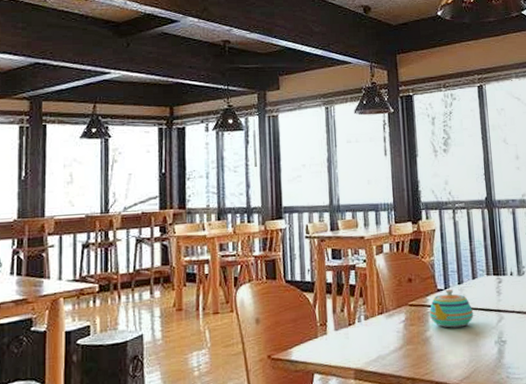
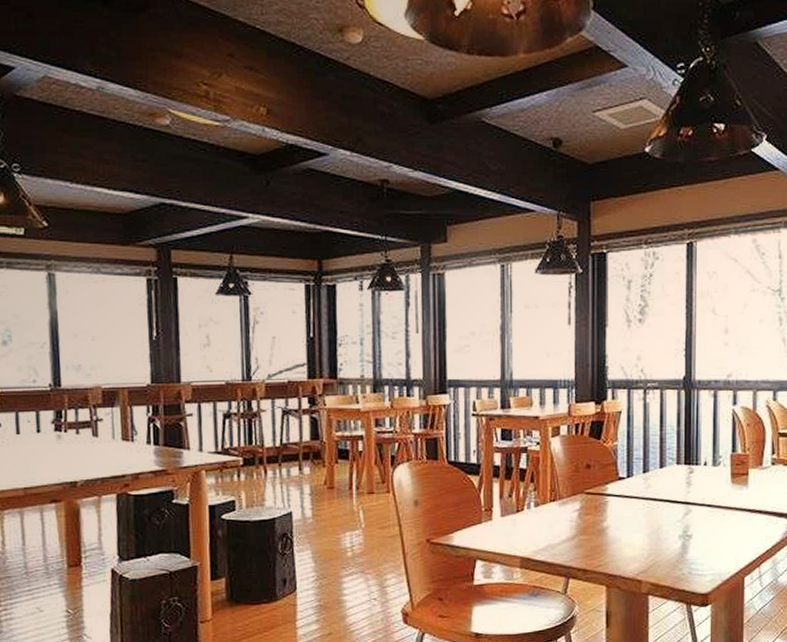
teapot: present [429,289,474,328] -> none [607,477,658,519]

